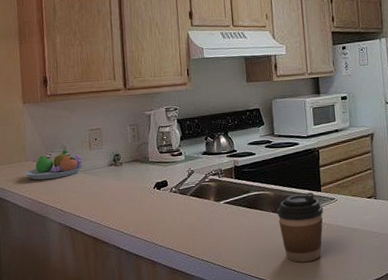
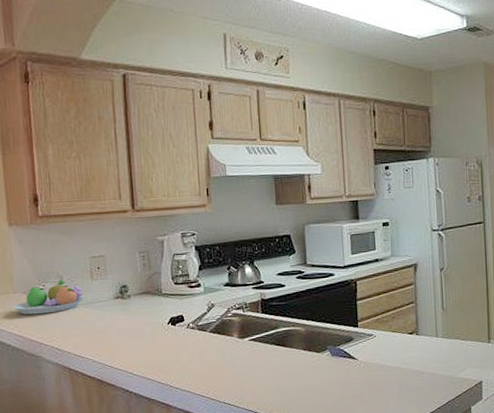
coffee cup: present [277,191,324,263] -> none [308,327,361,404]

